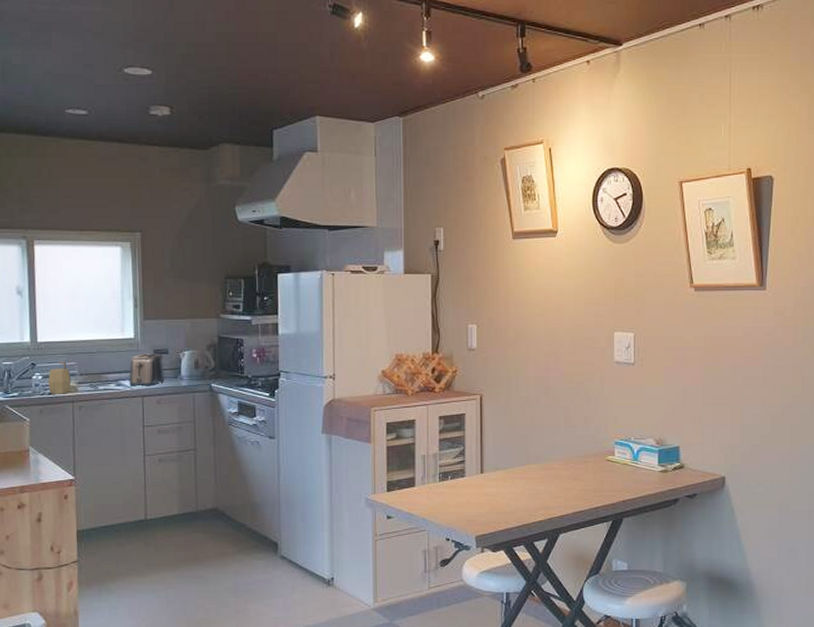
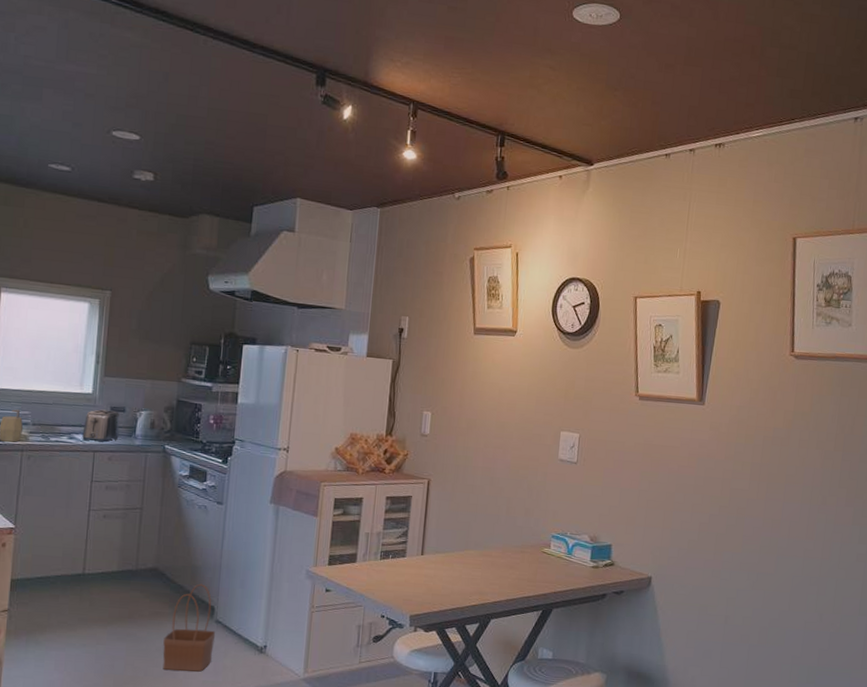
basket: none [231,520,282,610] -> present [163,583,216,672]

